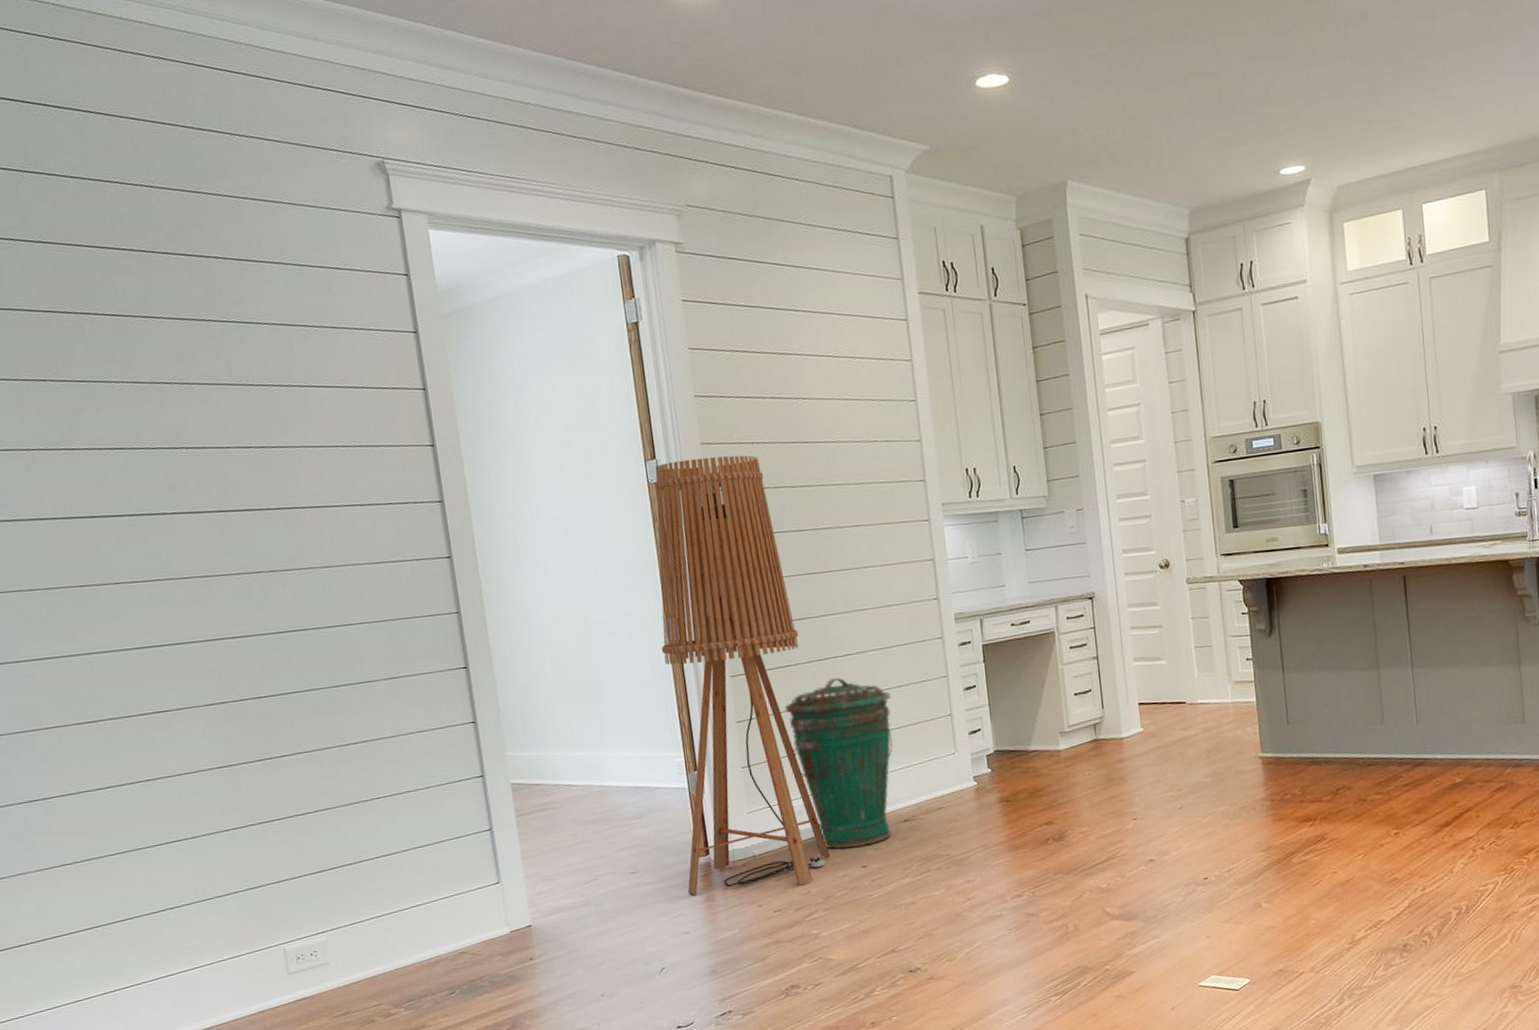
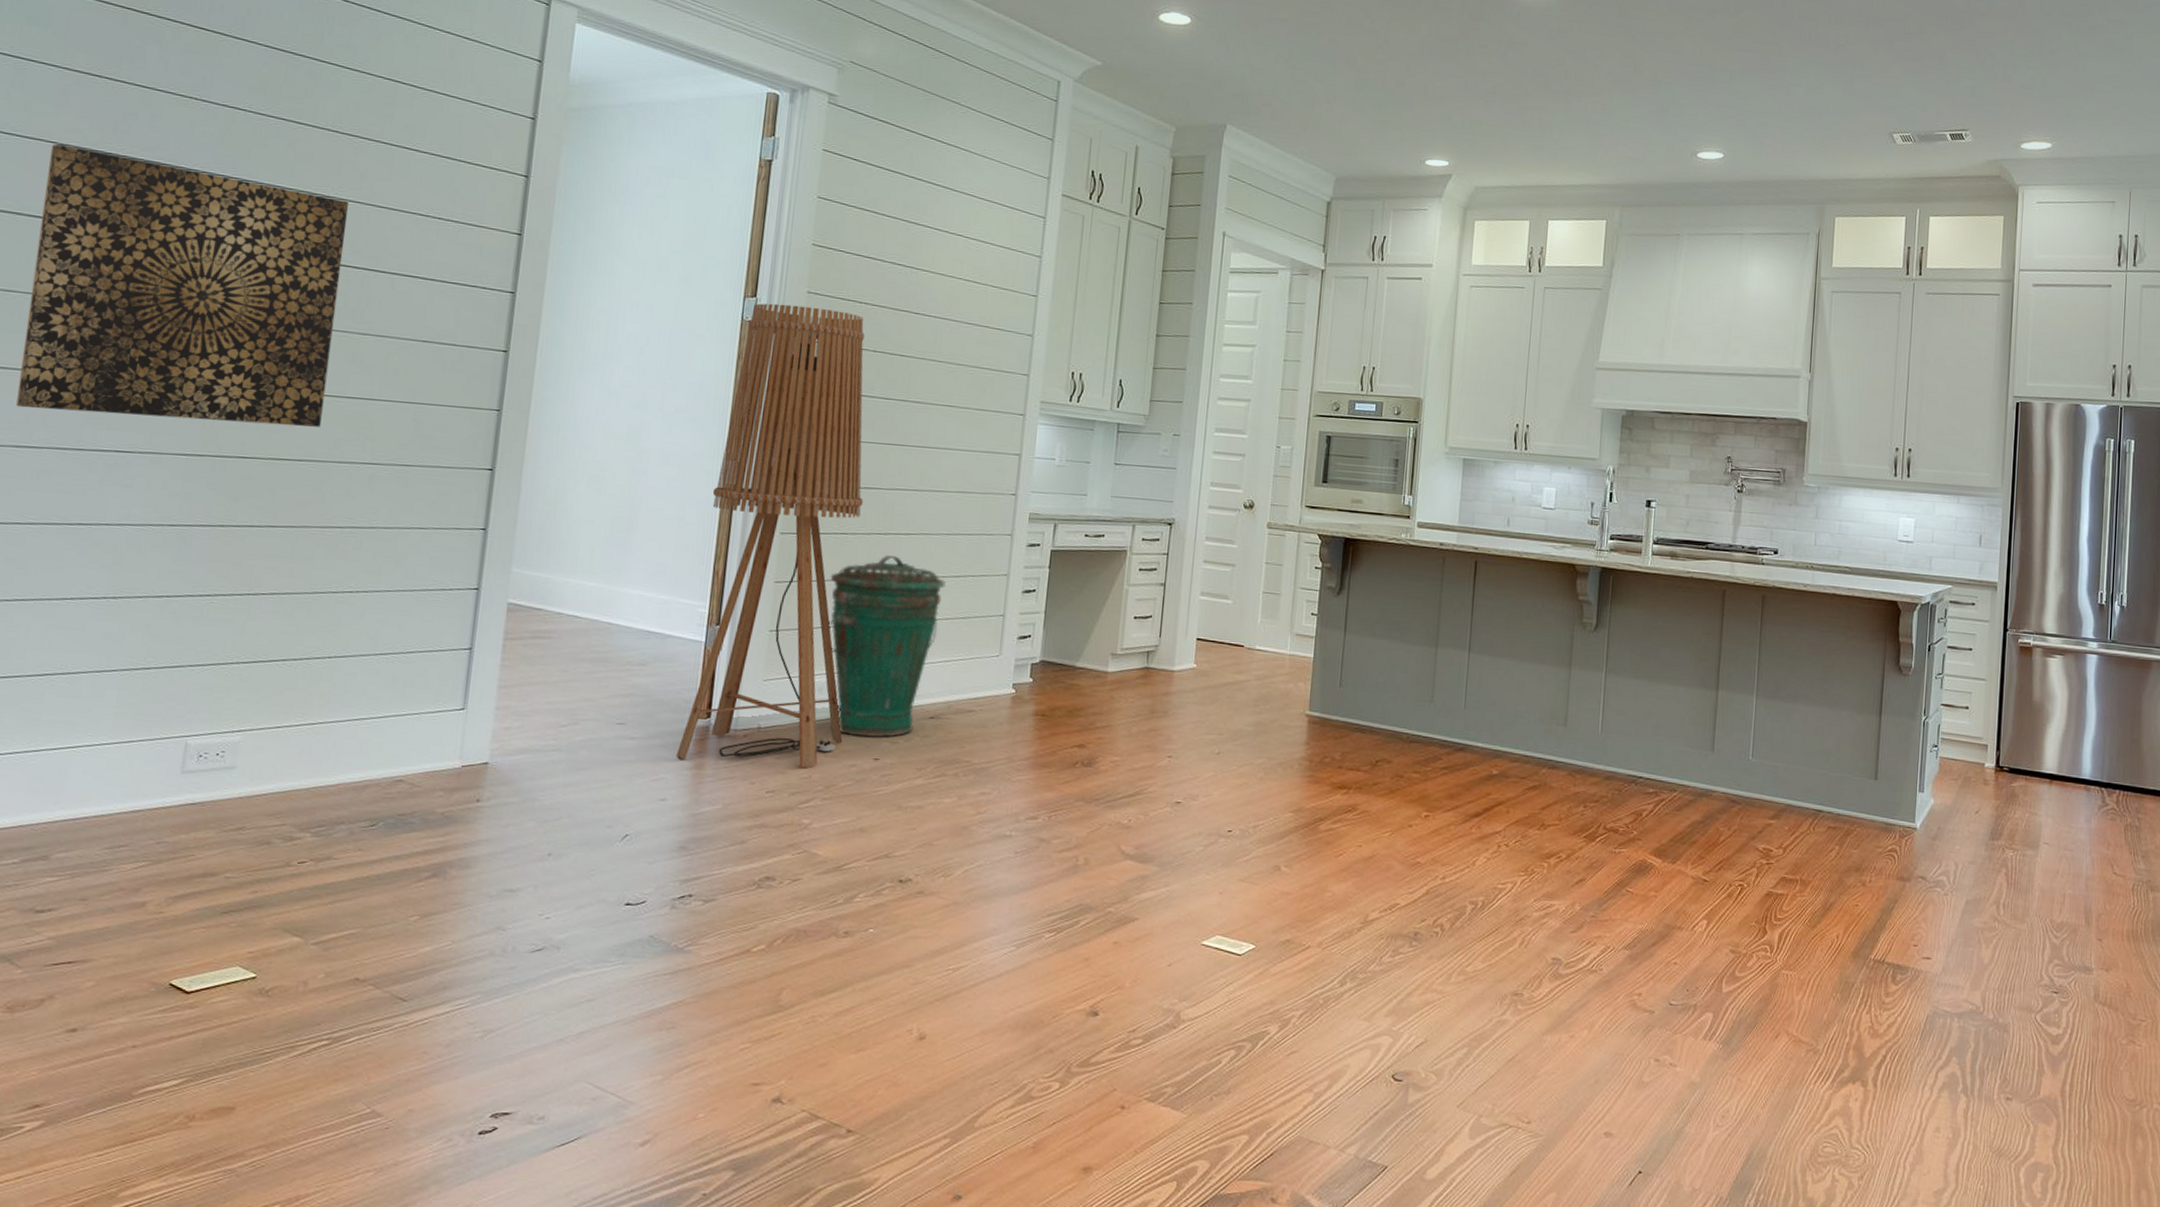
wall art: none [25,447,314,690] -> present [16,143,349,427]

